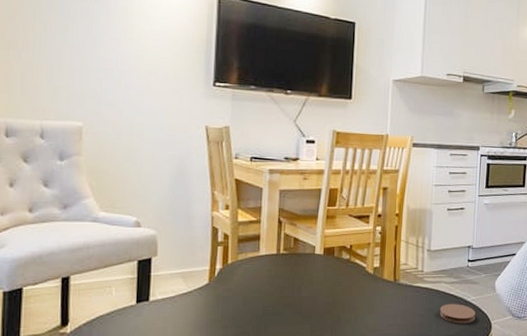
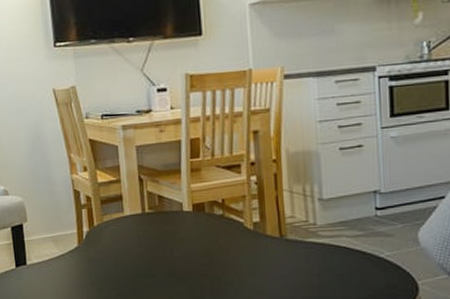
coaster: present [439,304,476,324] -> none [343,261,394,285]

